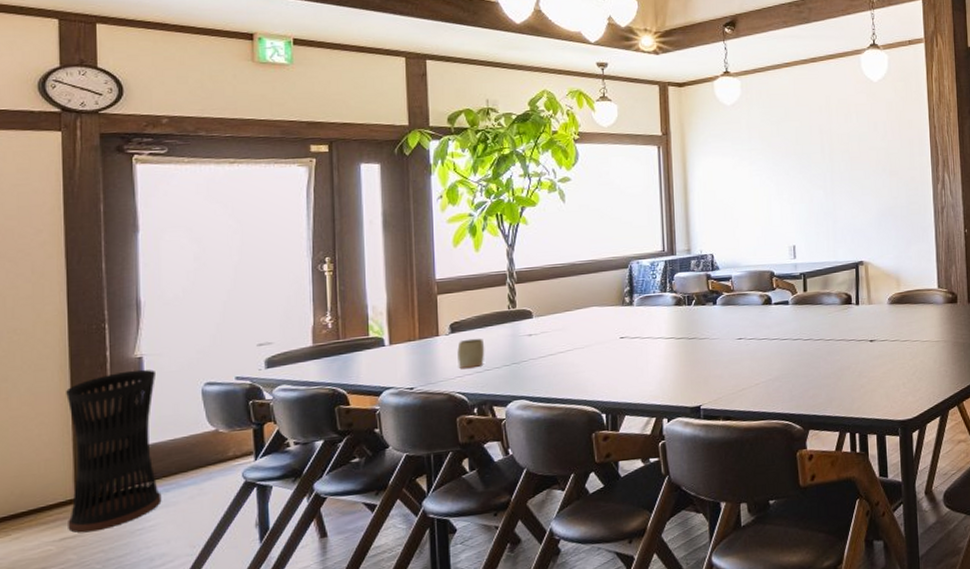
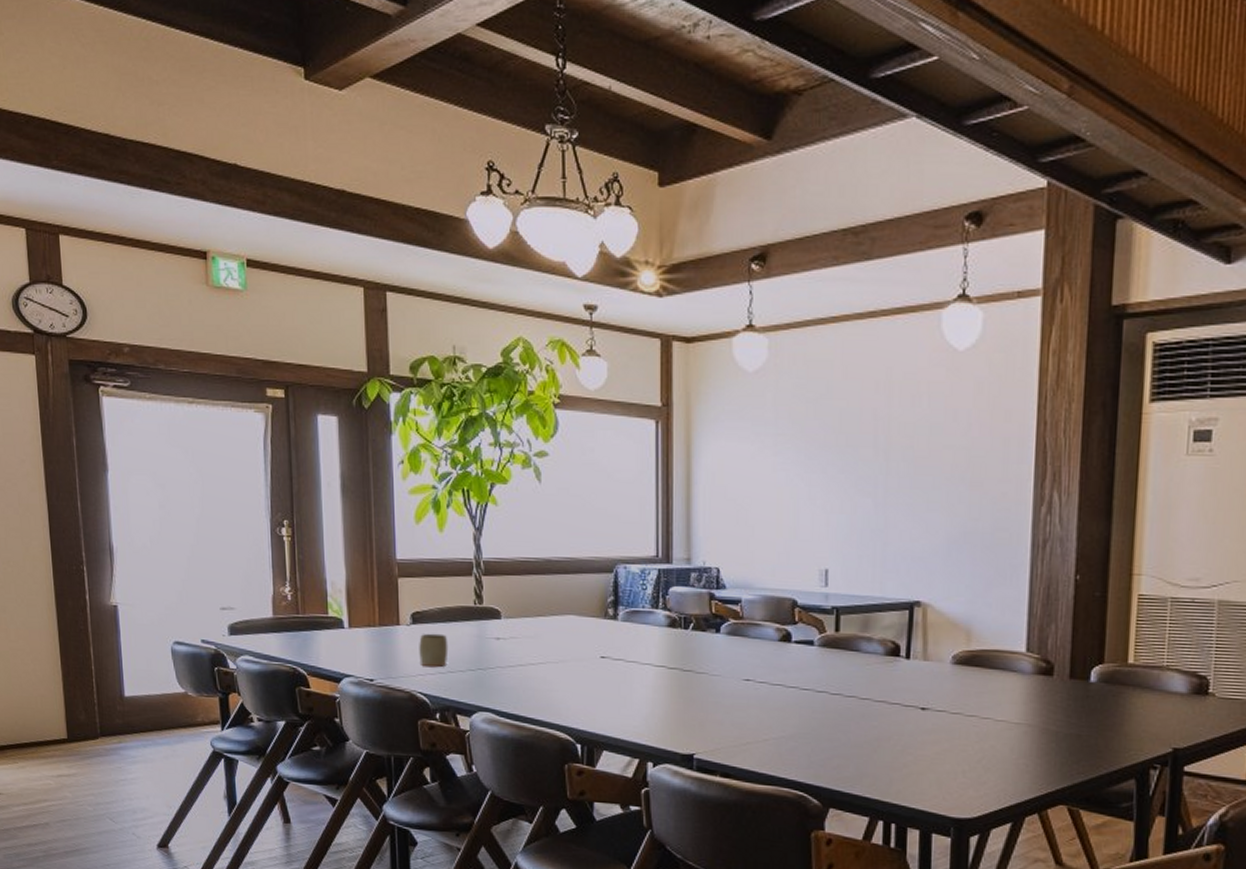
umbrella stand: present [66,369,162,533] -> none [54,618,140,774]

